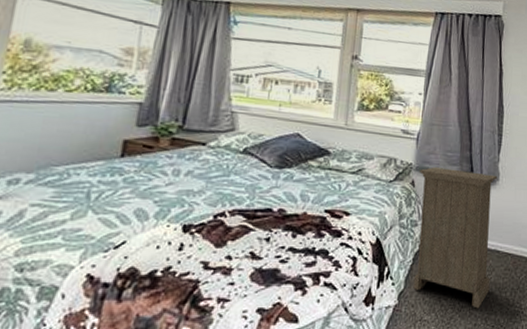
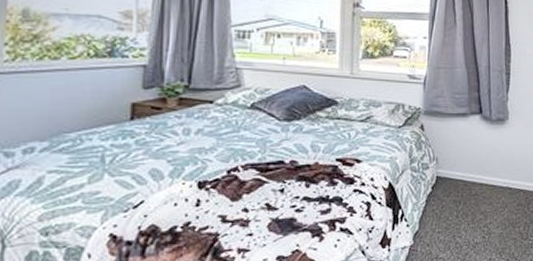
nightstand: present [413,167,498,309] -> none [427,110,507,244]

